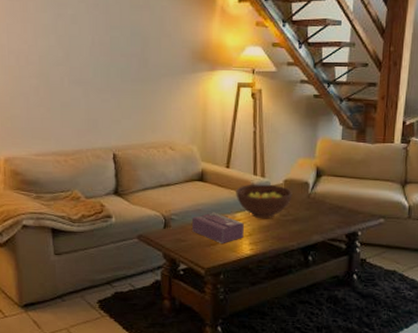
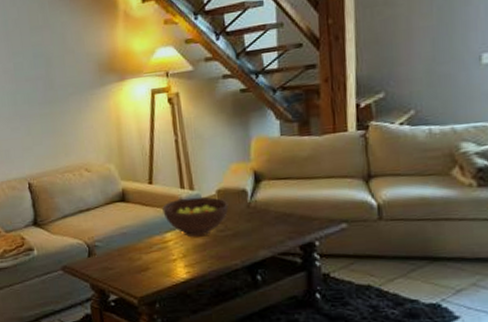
tissue box: present [192,212,244,243] -> none [118,234,177,268]

